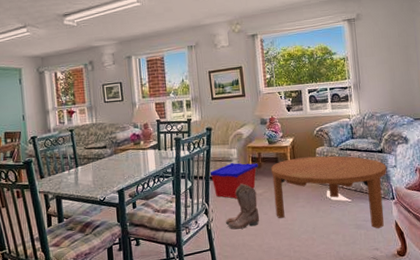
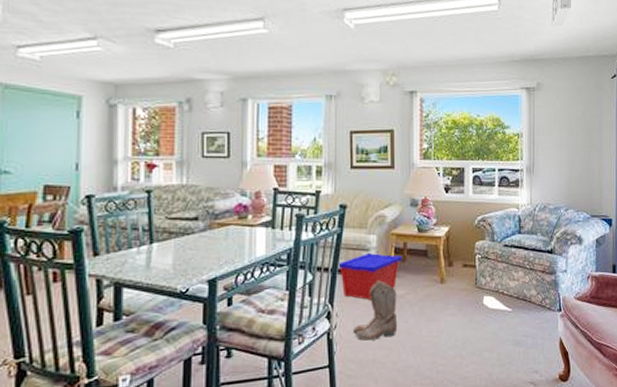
coffee table: present [270,155,387,229] -> none [417,252,556,347]

